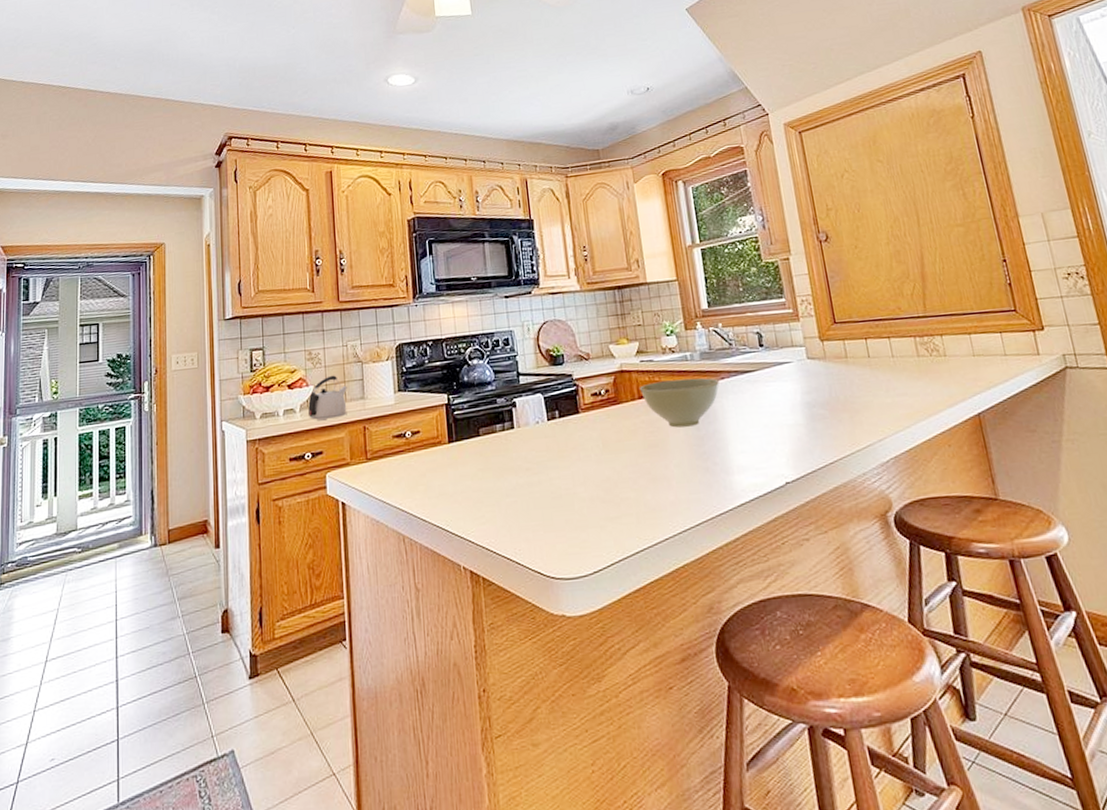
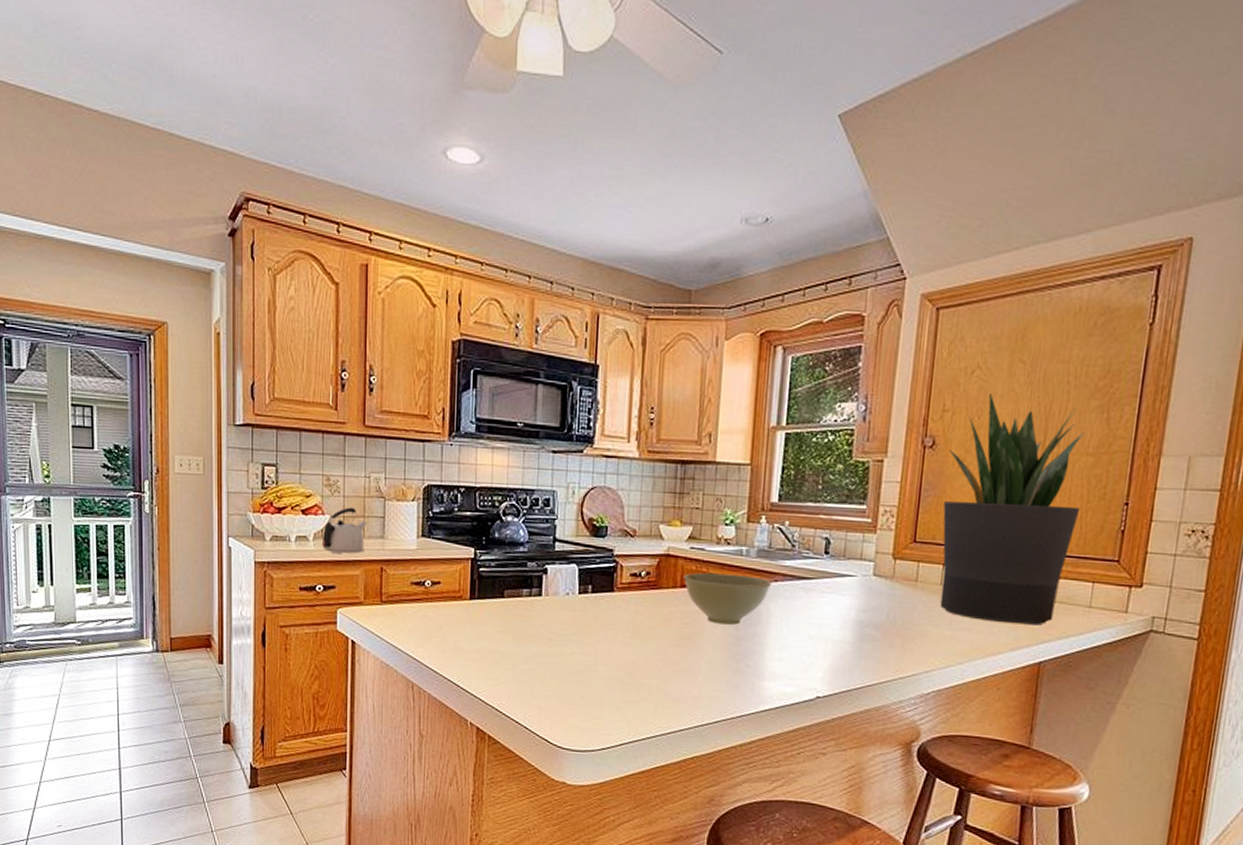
planter: none [841,190,977,384] -> present [940,394,1085,625]

